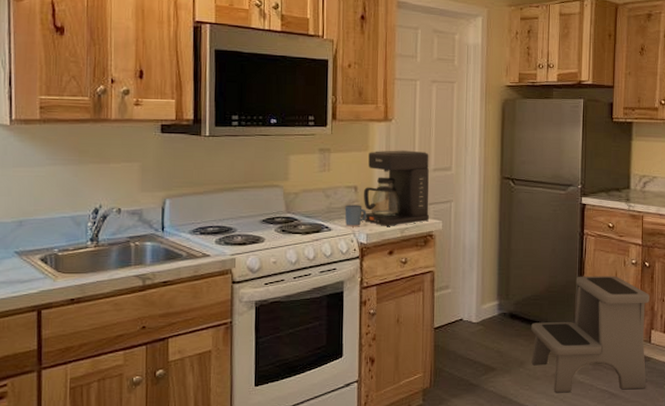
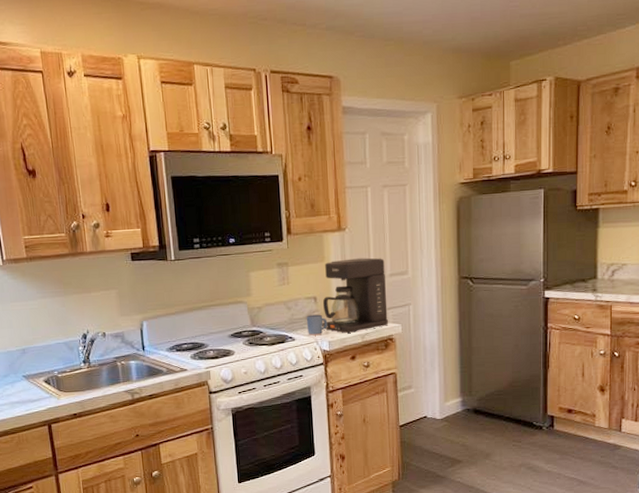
step stool: present [531,276,650,392] -> none [496,367,620,481]

